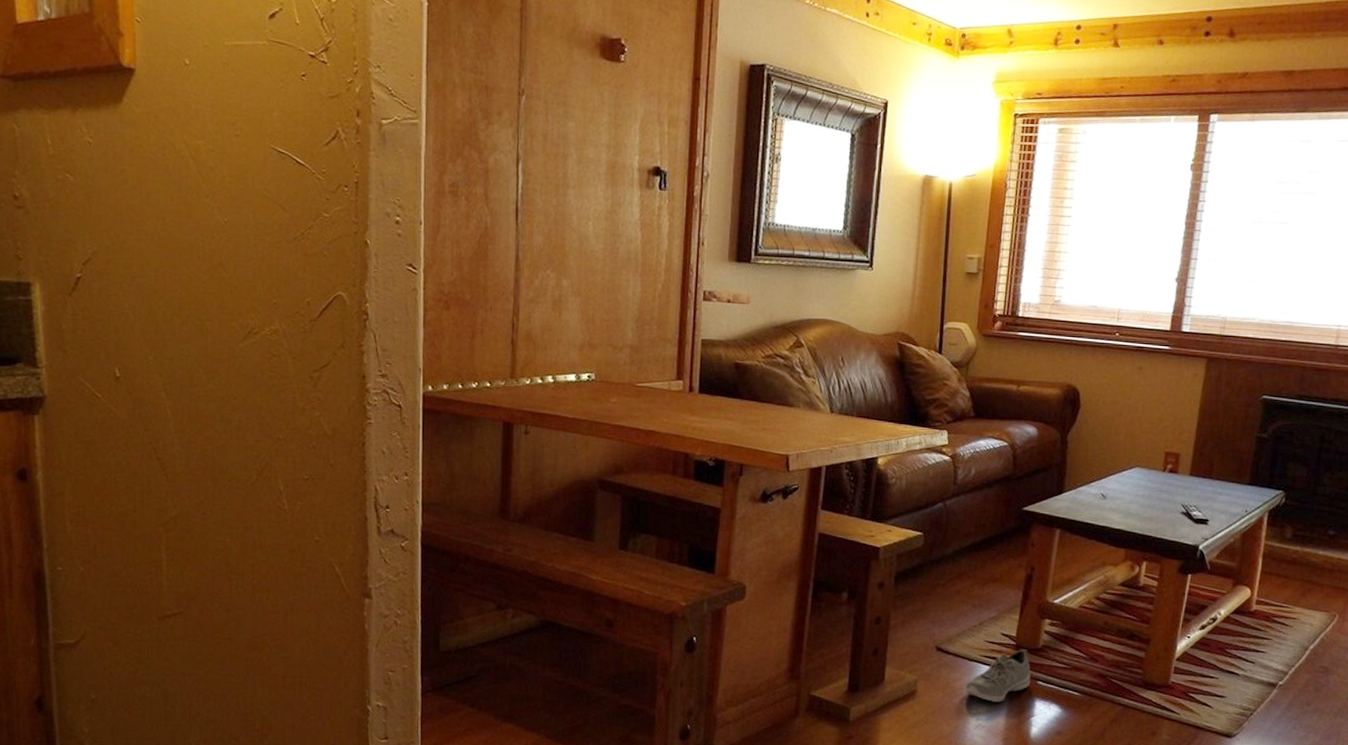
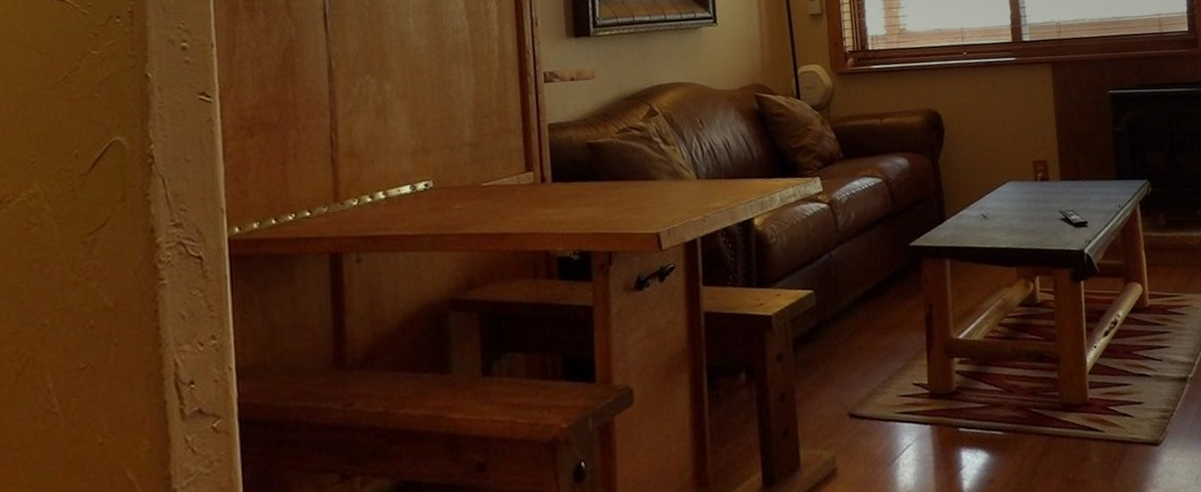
sneaker: present [964,649,1031,702] -> none [886,395,952,463]

